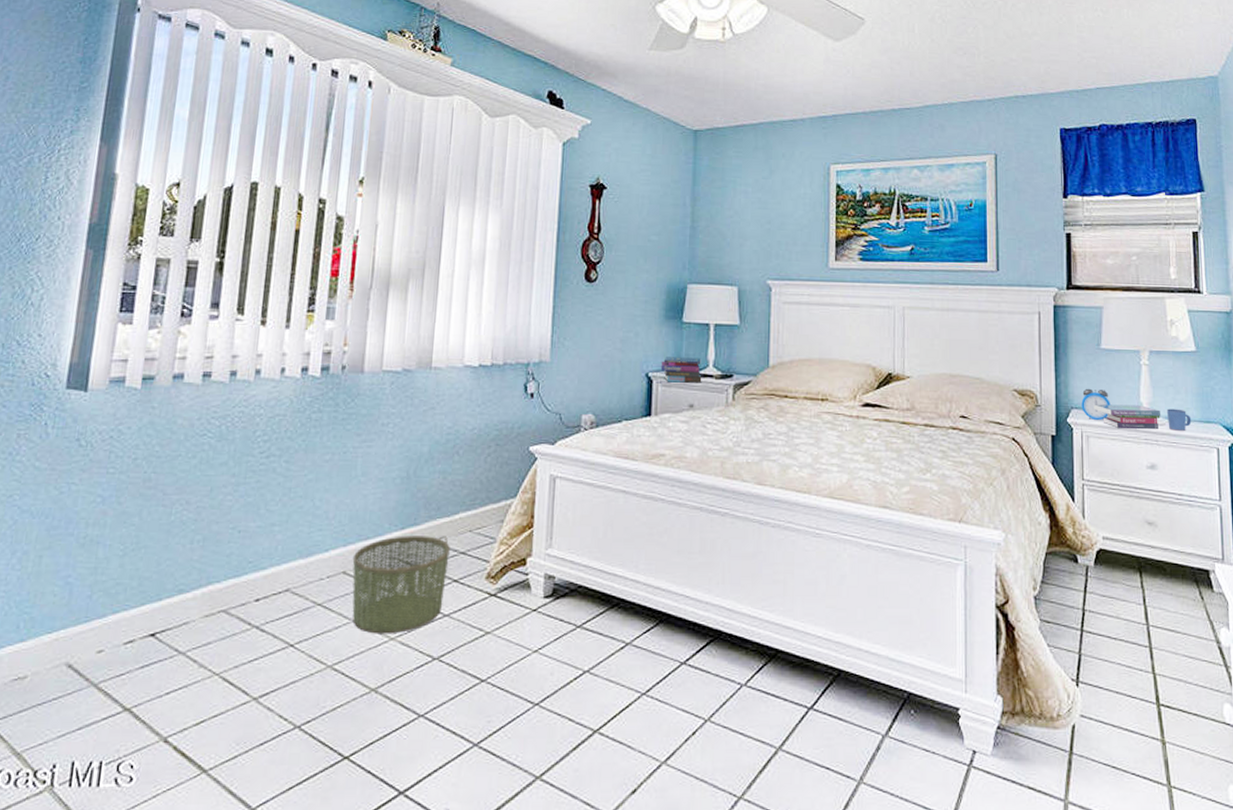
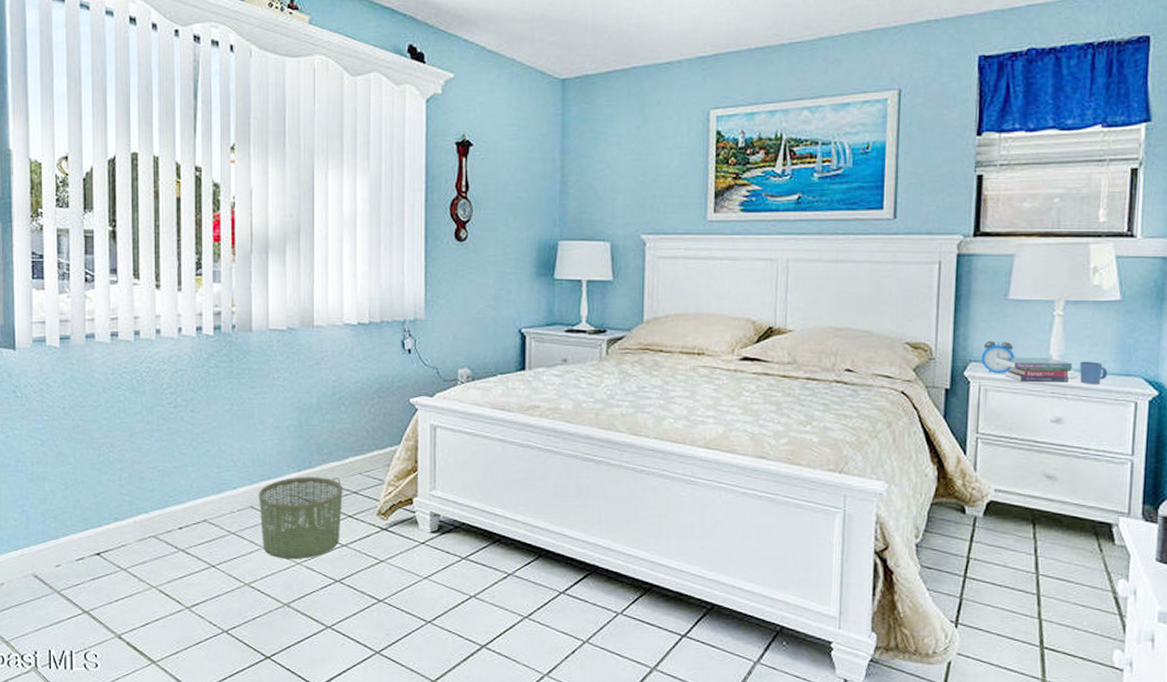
books: present [660,357,702,383] -> none [533,313,575,338]

